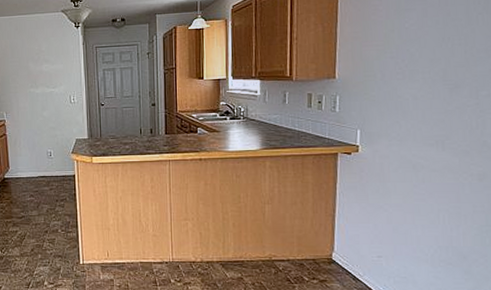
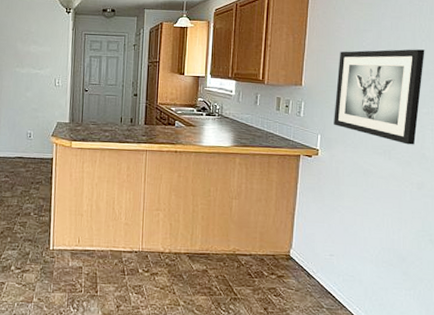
wall art: none [374,24,482,133] -> present [334,49,425,145]

